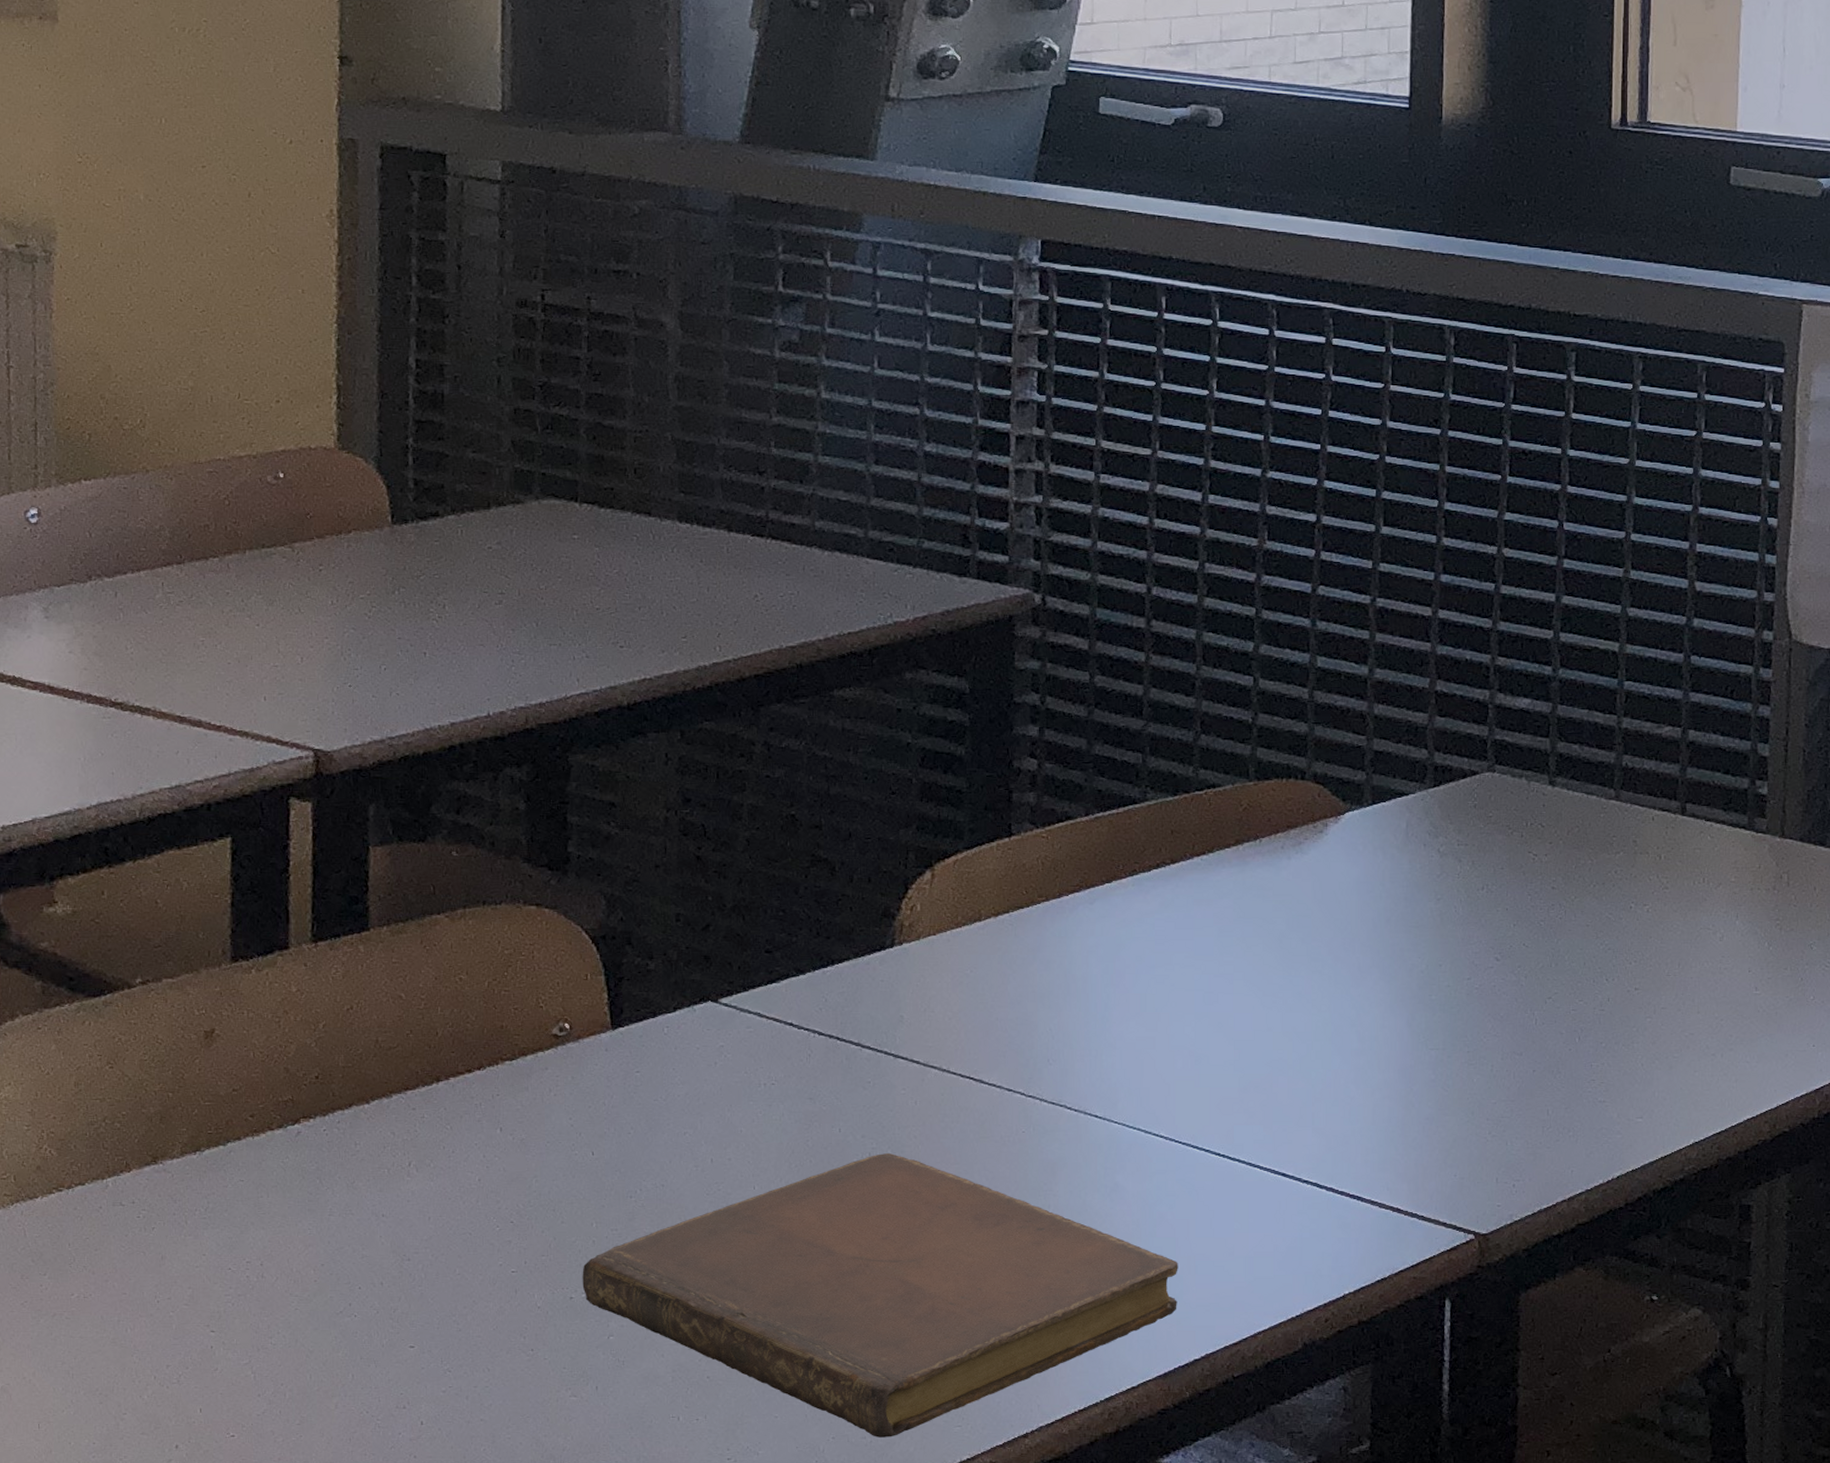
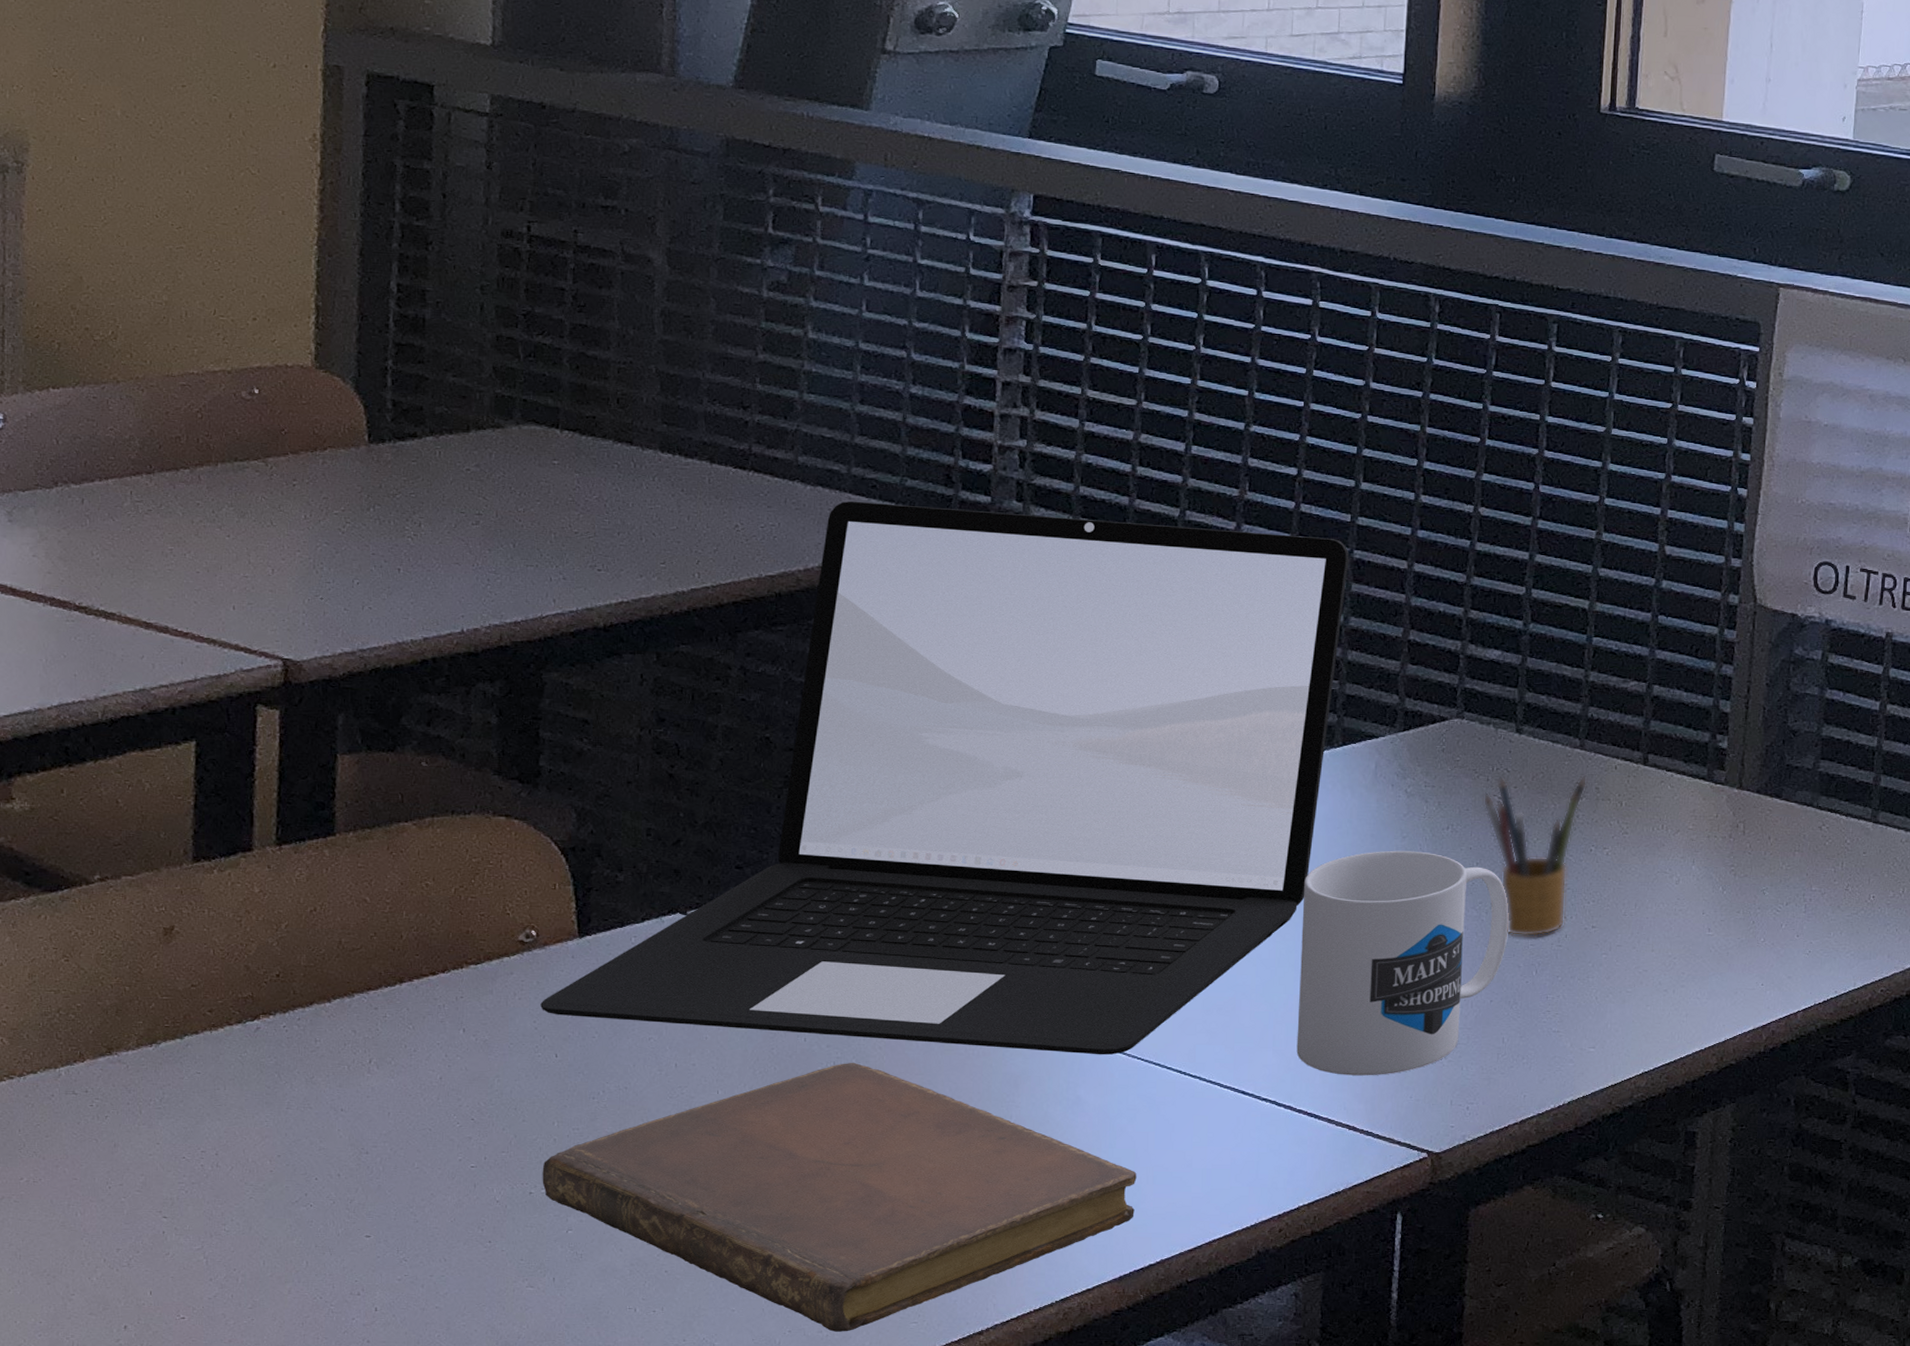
laptop: none [576,565,1372,1139] -> present [540,501,1349,1055]
mug: none [1336,914,1549,1154] -> present [1296,850,1509,1076]
pencil box: none [1517,828,1625,1001] -> present [1483,775,1588,937]

